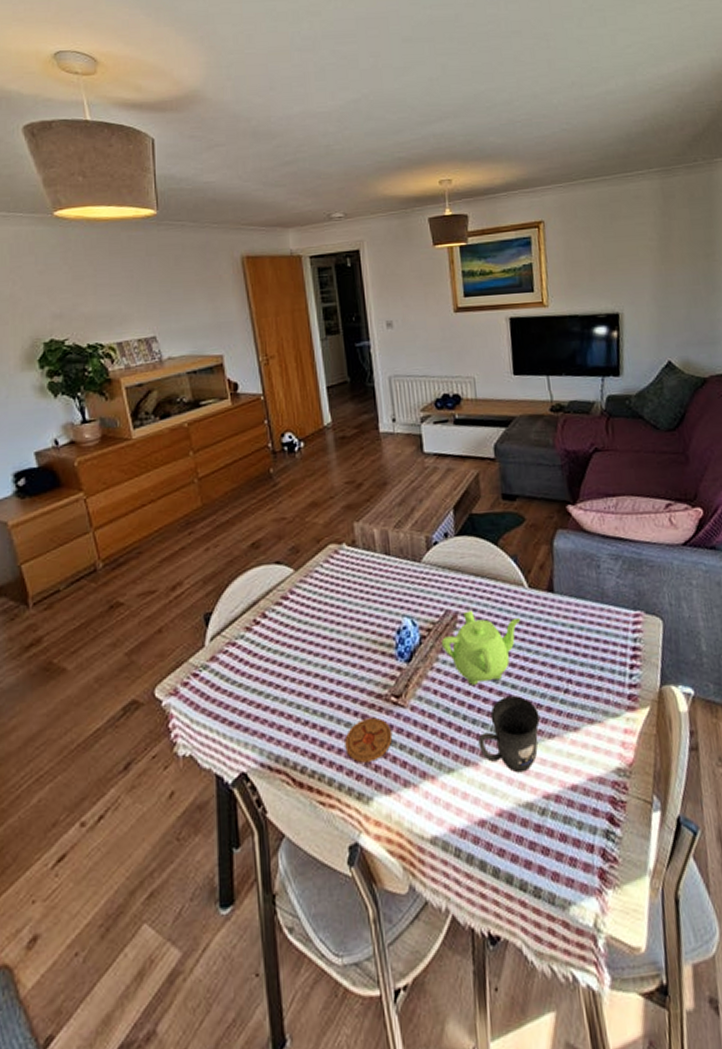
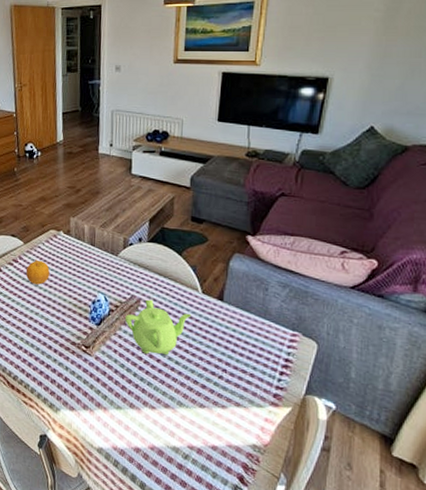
fruit: none [301,589,335,625] -> present [25,259,50,285]
coaster: present [345,717,393,763] -> none [45,356,80,386]
mug: present [478,696,540,773] -> none [143,368,195,426]

